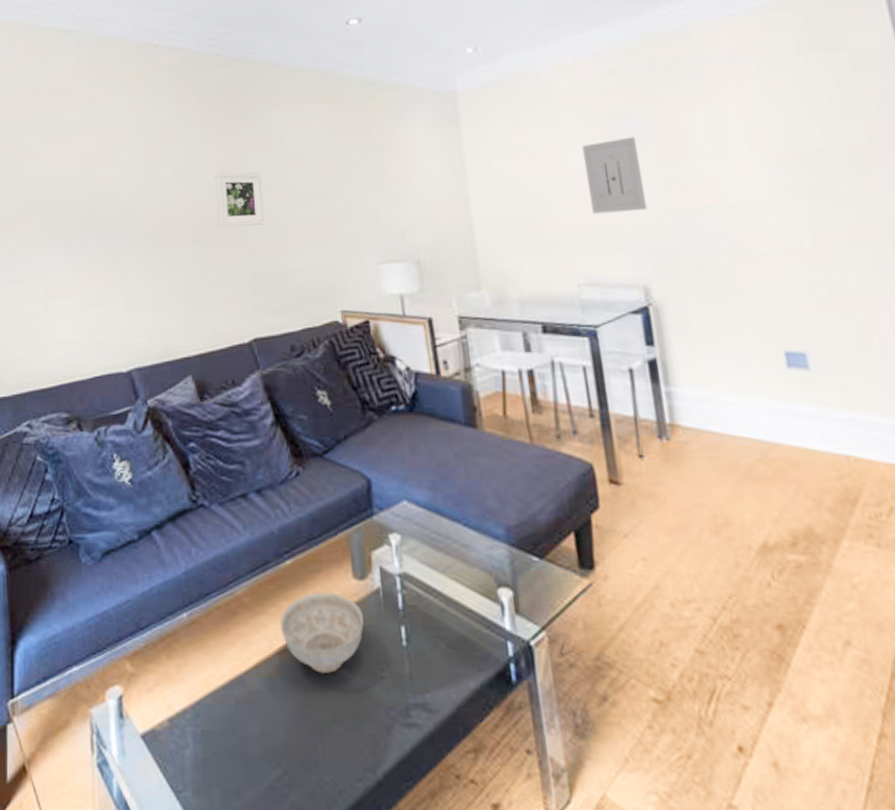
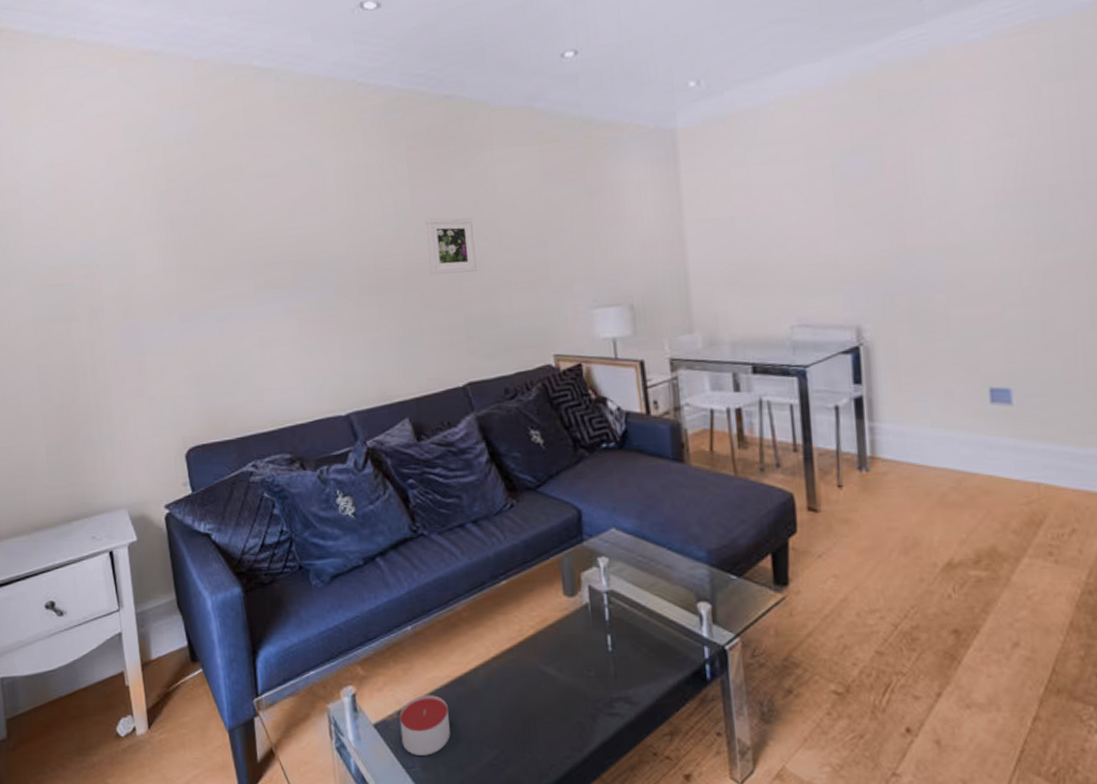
candle: none [170,698,227,776] -> present [399,695,450,756]
decorative bowl: present [279,592,364,673] -> none [496,607,573,674]
wall art: present [582,136,648,214] -> none [804,174,867,256]

